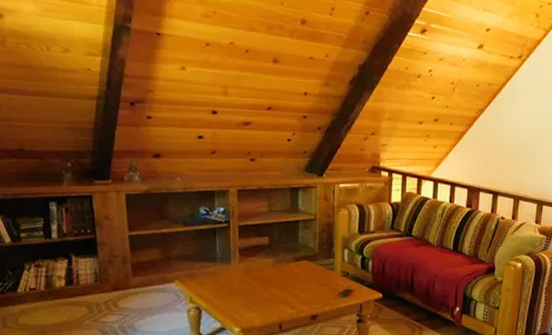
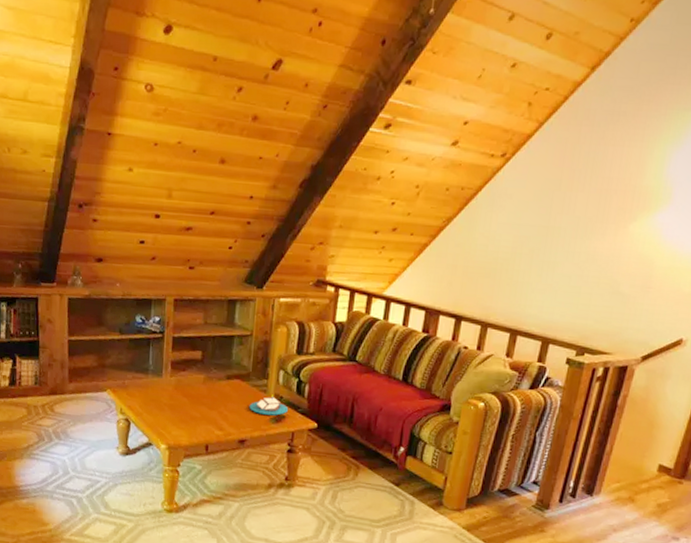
candle: none [318,272,355,290] -> present [249,394,289,416]

